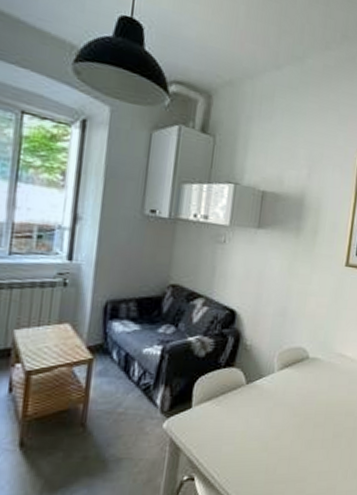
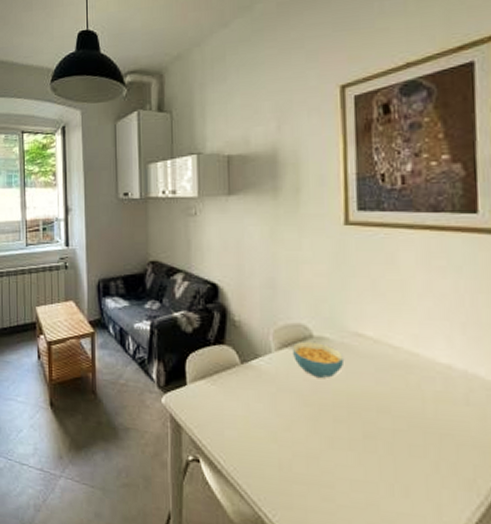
cereal bowl: none [291,361,329,392] -> present [291,341,345,378]

